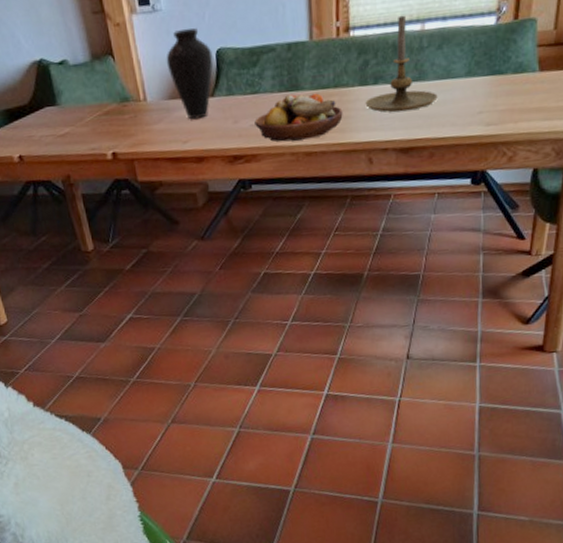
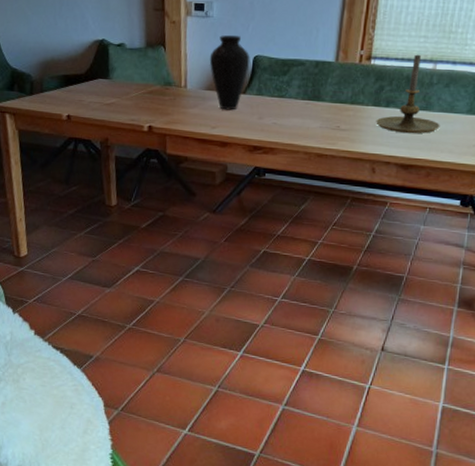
fruit bowl: present [254,93,343,142] -> none [277,103,355,143]

